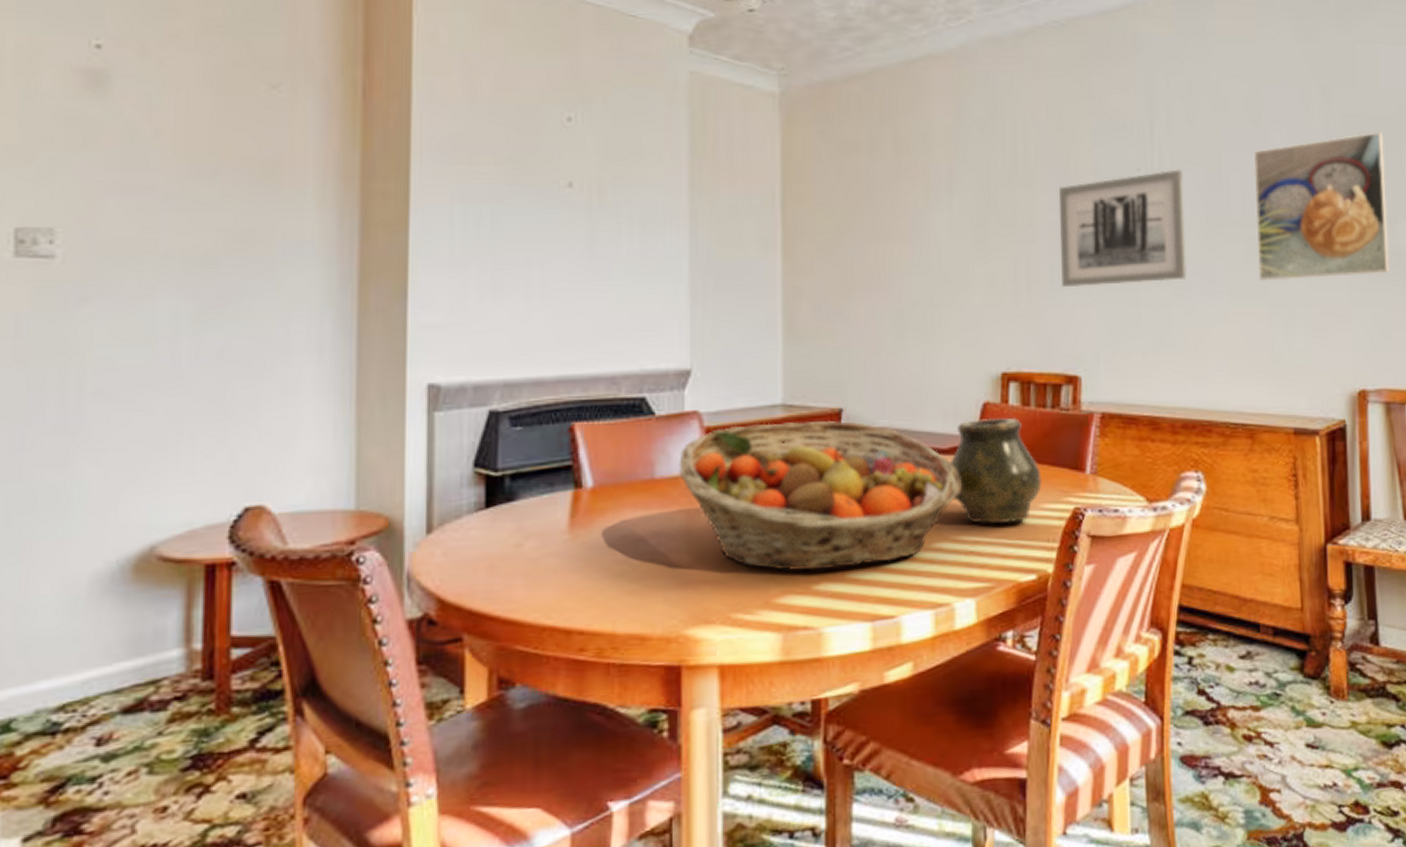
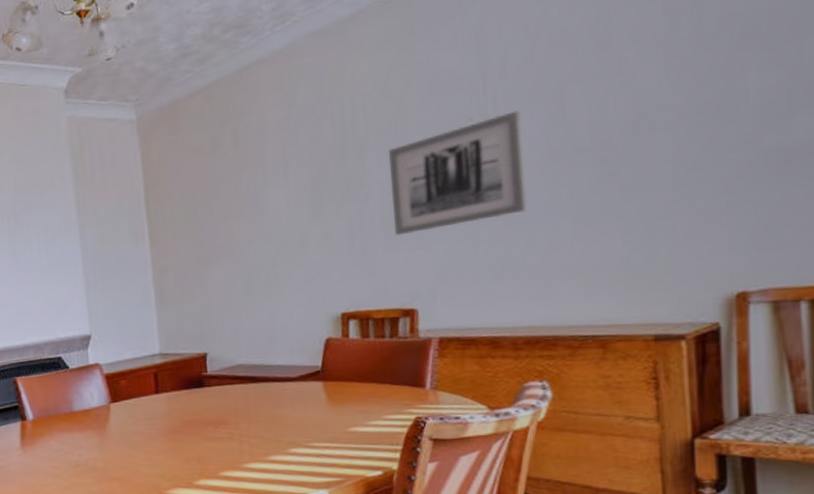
fruit basket: present [679,420,962,571] -> none [89,362,311,472]
vase: present [949,417,1042,524] -> none [299,348,384,433]
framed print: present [1254,132,1390,281] -> none [604,24,782,201]

